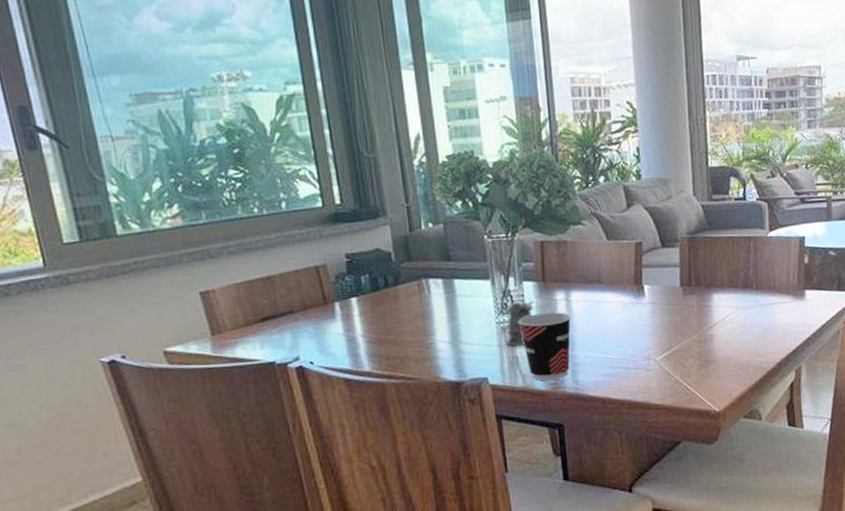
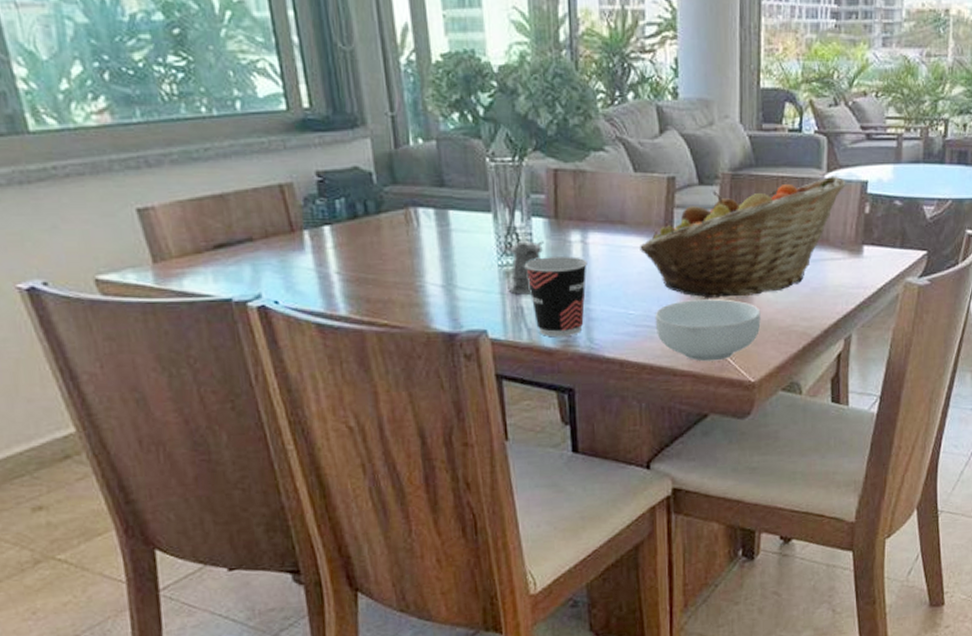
fruit basket: none [615,234,787,341] -> present [640,176,846,298]
cereal bowl: none [630,341,722,396] -> present [655,299,761,362]

